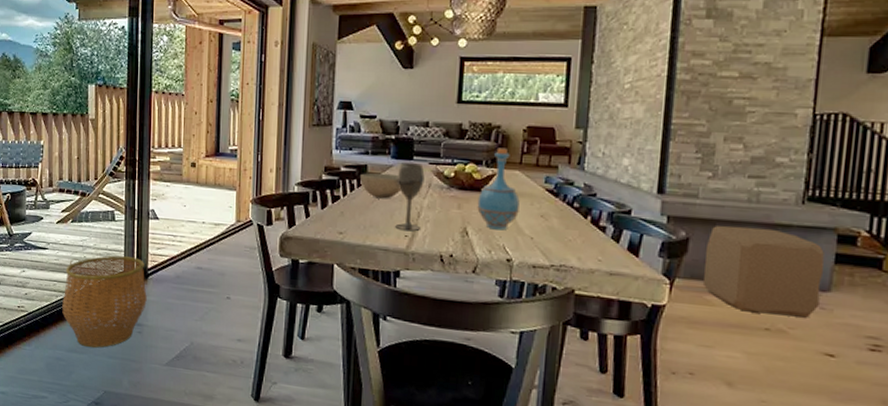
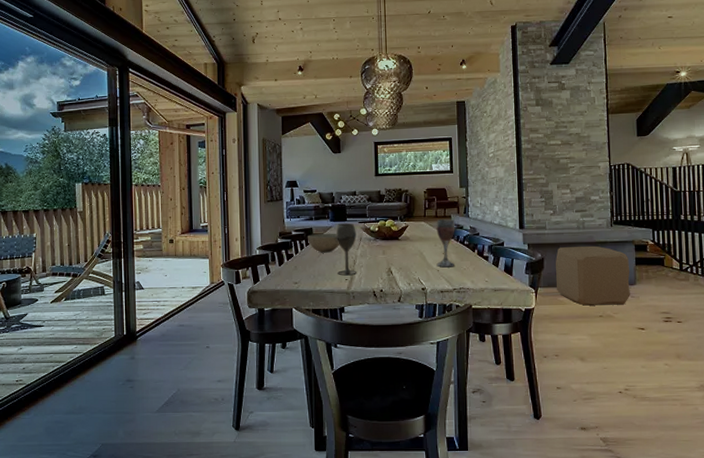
basket: present [62,255,147,348] -> none [59,324,137,407]
bottle: present [477,148,520,231] -> none [397,206,427,267]
cup: none [530,170,563,236] -> present [436,219,455,268]

